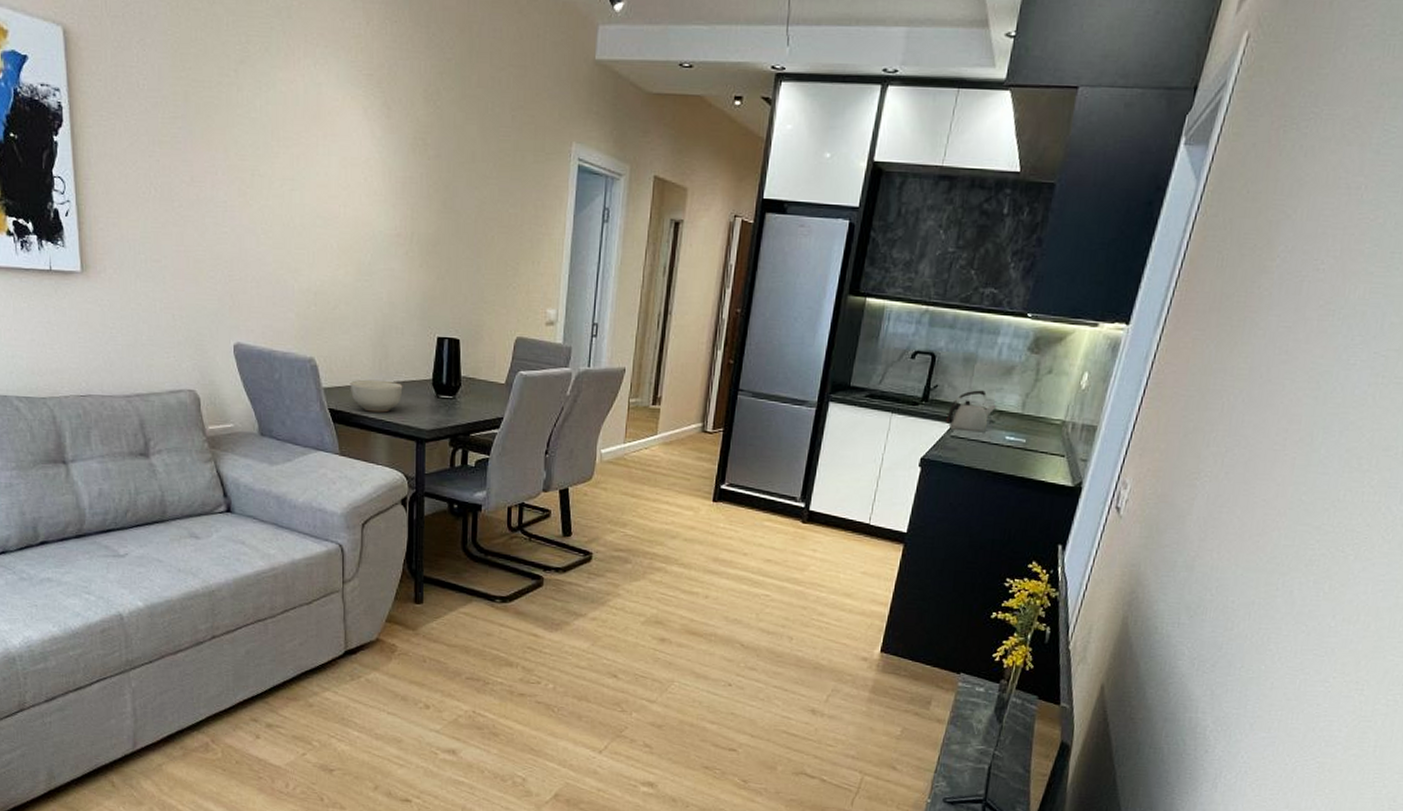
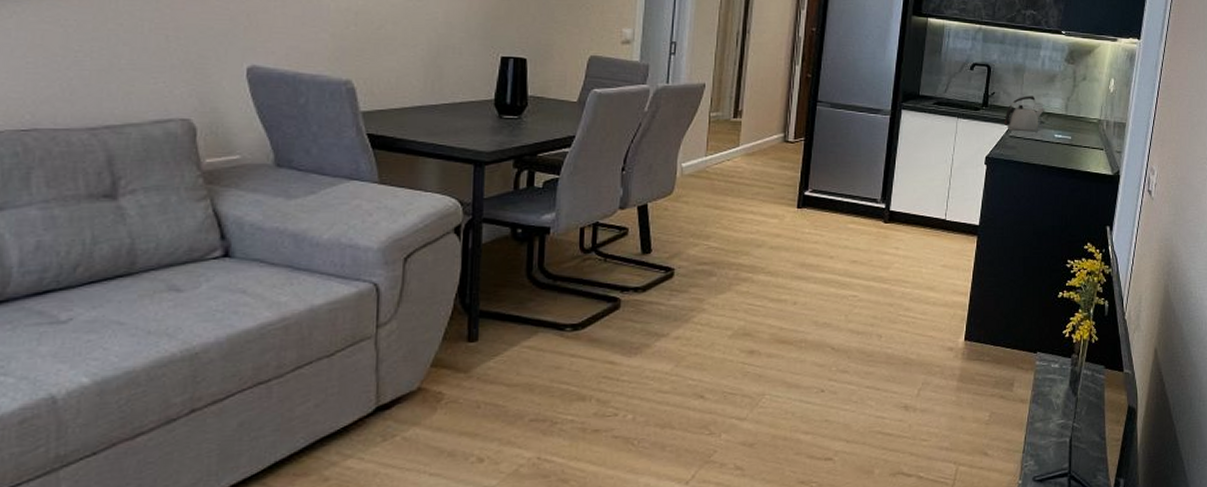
bowl: present [350,379,403,413] -> none [394,101,460,136]

